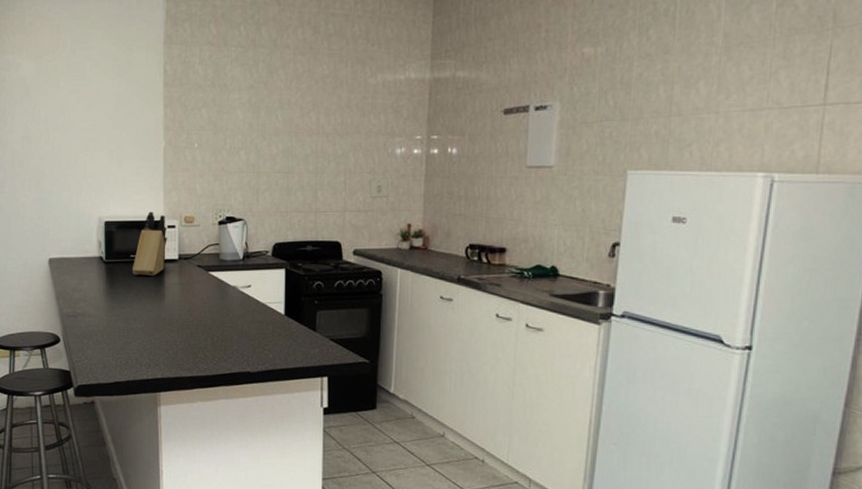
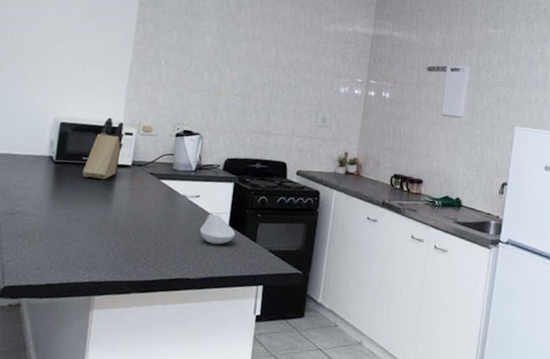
spoon rest: none [256,303,293,336] -> present [200,213,236,245]

